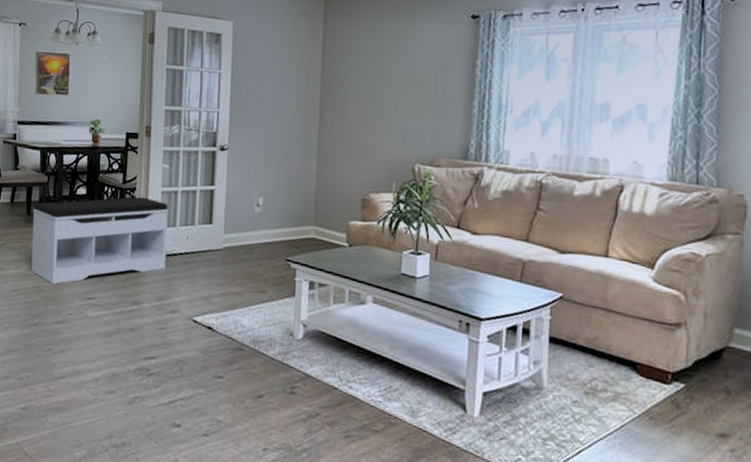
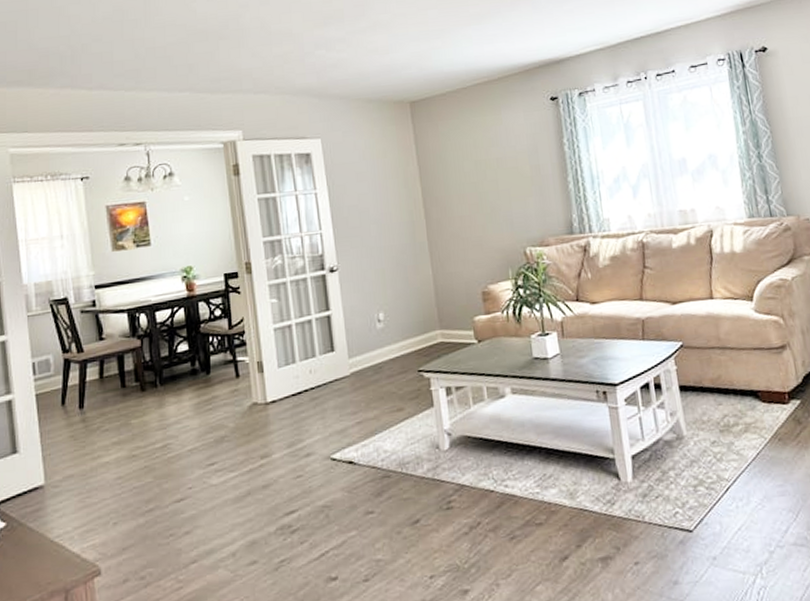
bench: present [31,196,169,285] -> none [128,338,291,460]

